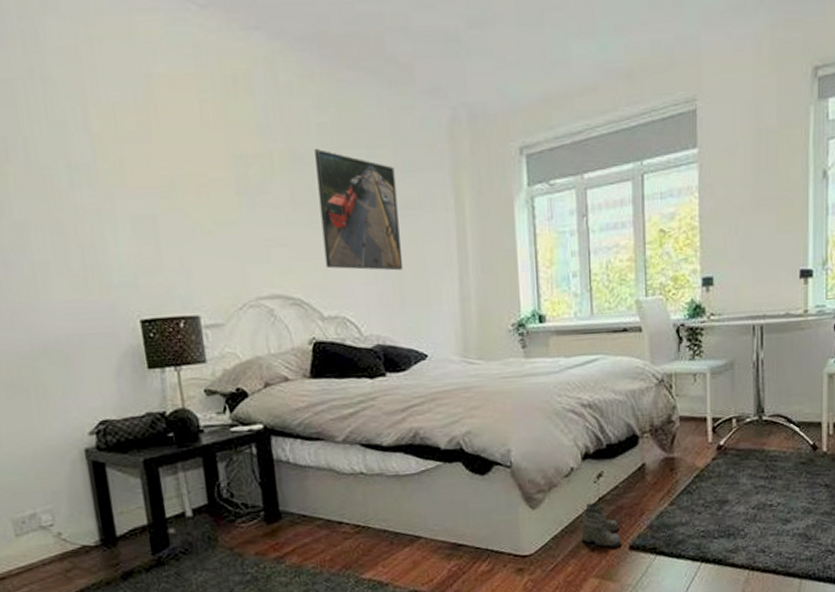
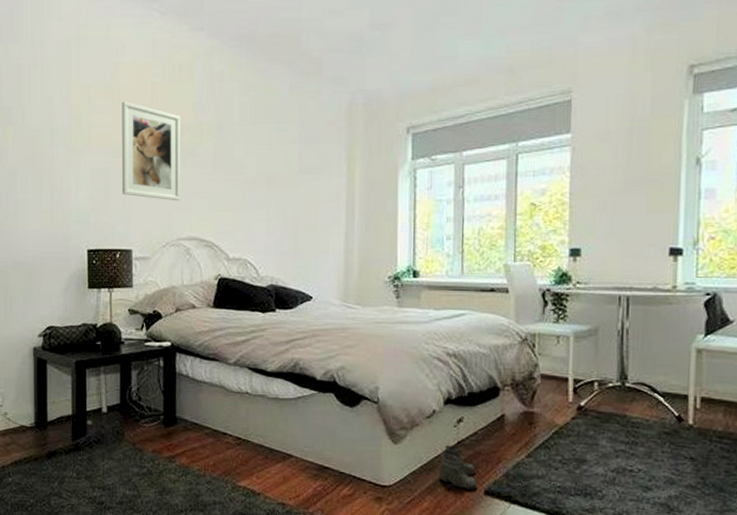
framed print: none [161,126,255,252] -> present [121,101,181,201]
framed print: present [315,148,402,271] -> none [235,122,299,224]

